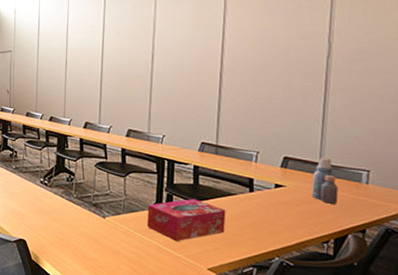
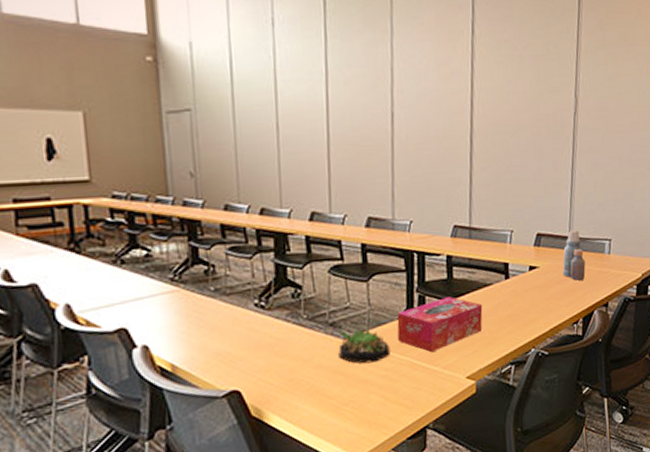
succulent plant: none [98,211,140,240] -> present [338,329,390,364]

